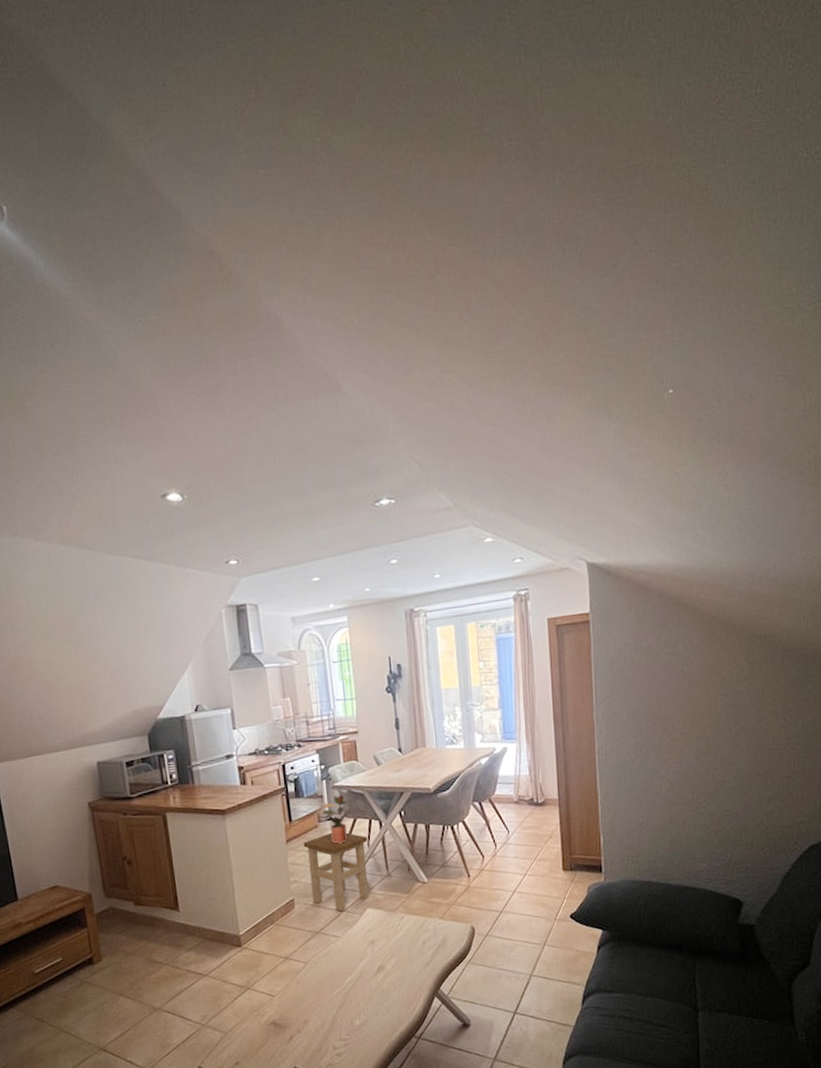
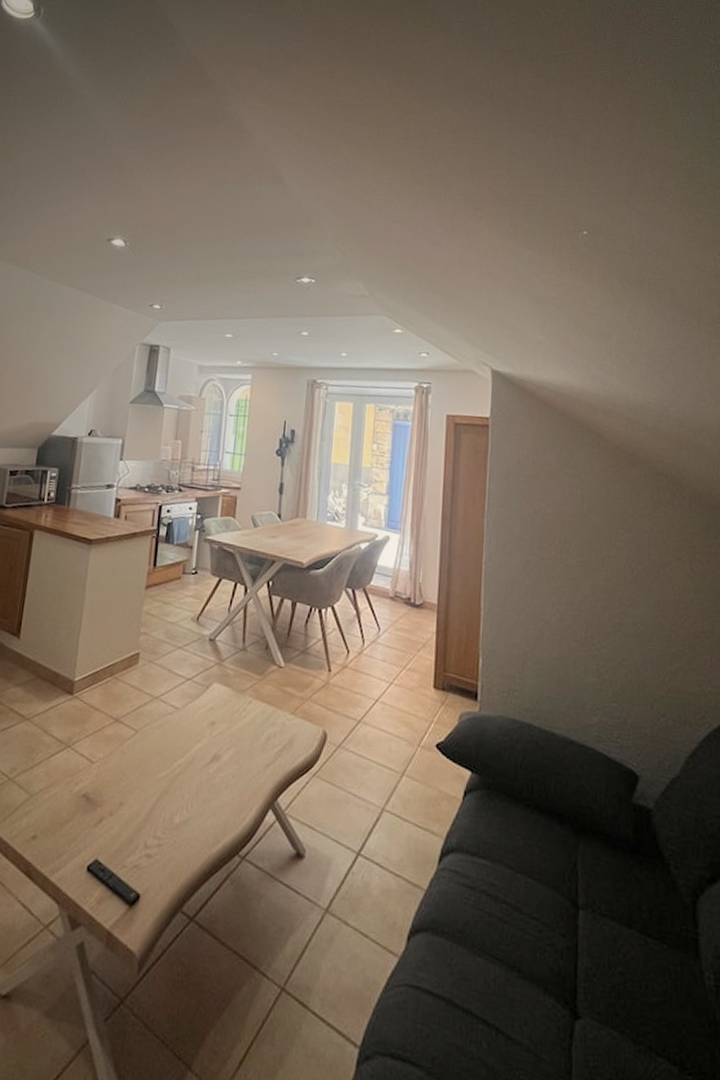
stool: present [303,832,370,912] -> none [158,587,230,679]
potted plant: present [318,794,356,844] -> none [183,549,224,602]

